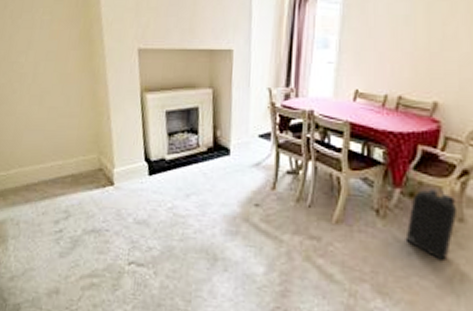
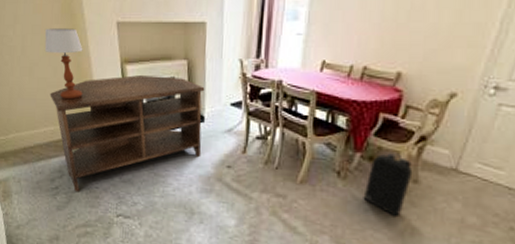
table lamp: none [58,55,100,131] -> present [44,28,83,100]
tv stand: none [60,105,231,236] -> present [50,75,205,192]

